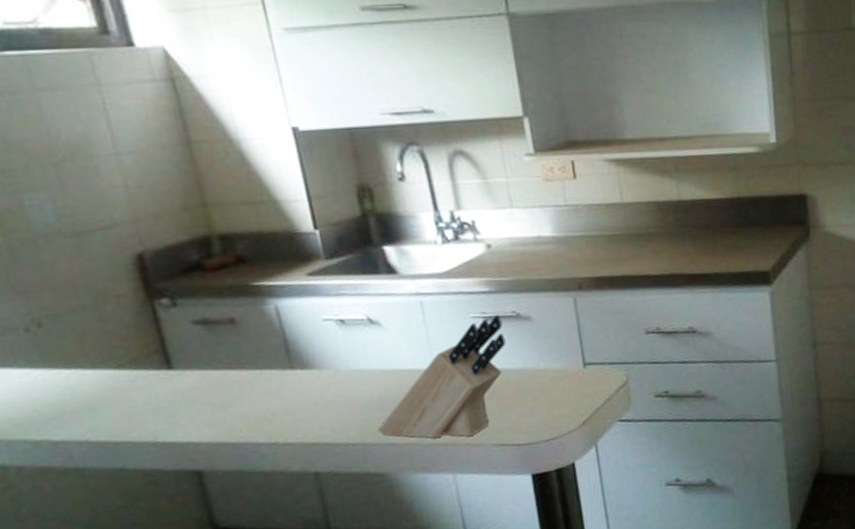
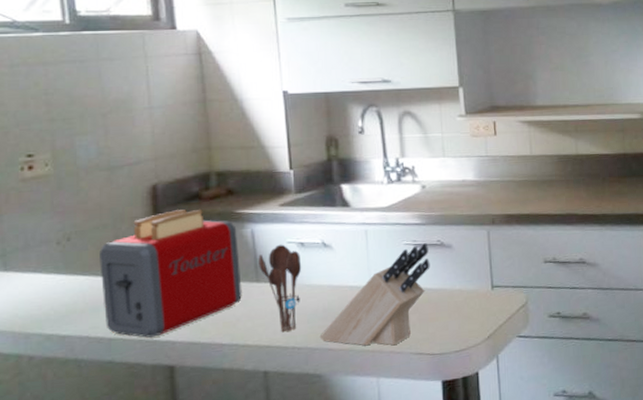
toaster: none [82,283,275,440] -> present [100,209,242,338]
utensil holder: none [288,322,349,428] -> present [258,244,302,333]

